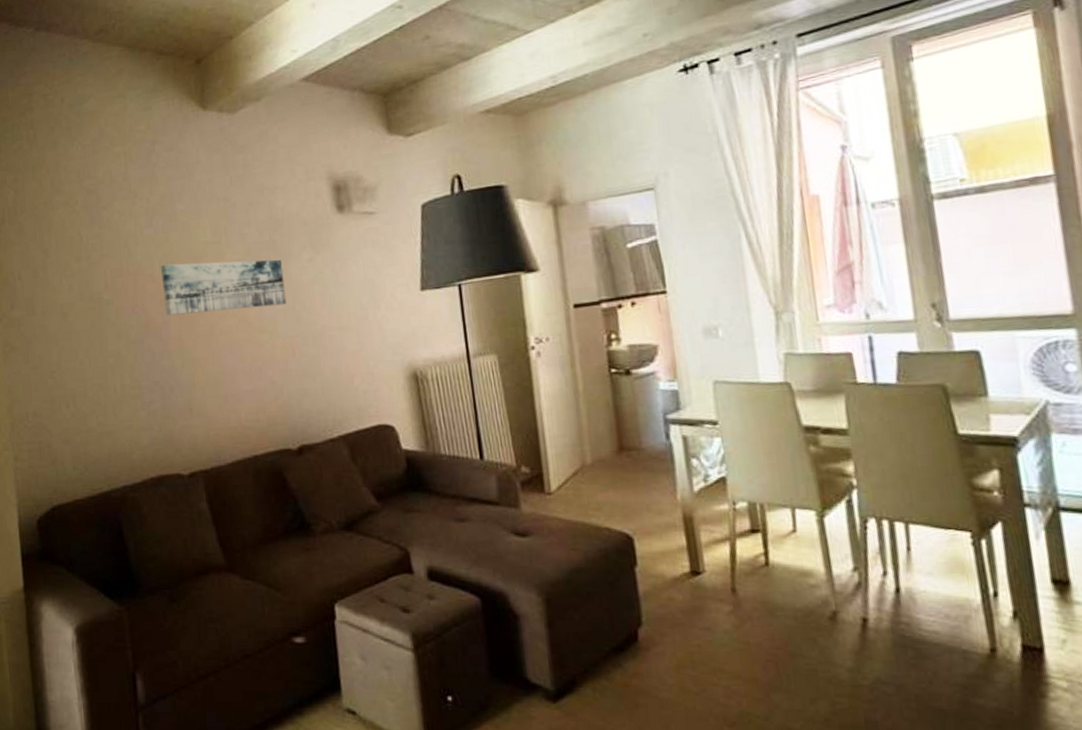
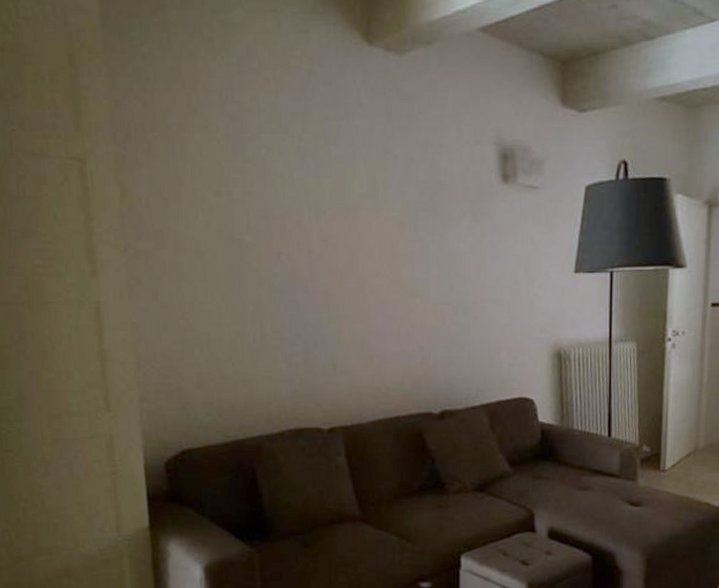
wall art: present [160,259,287,316] -> none [310,211,441,271]

